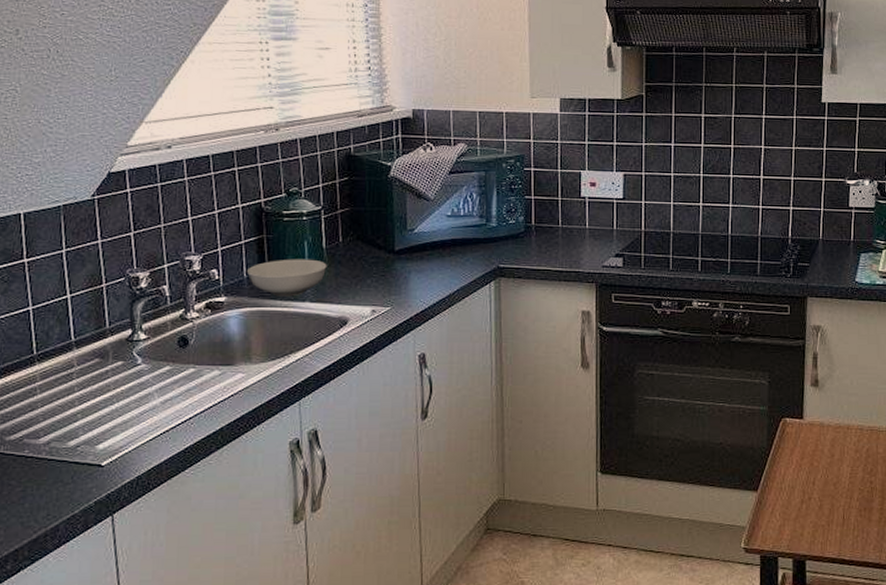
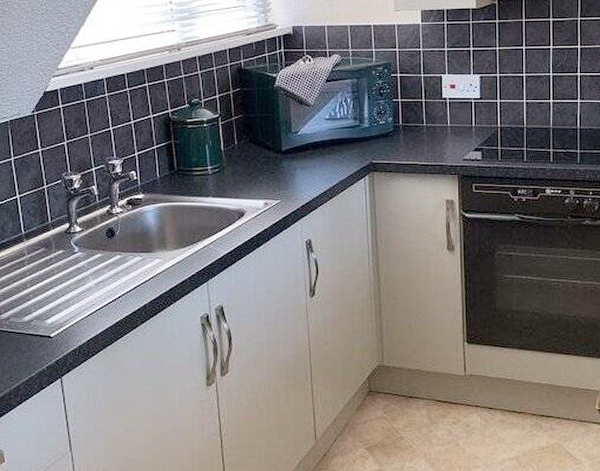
bowl: present [246,259,327,297] -> none [159,160,226,193]

